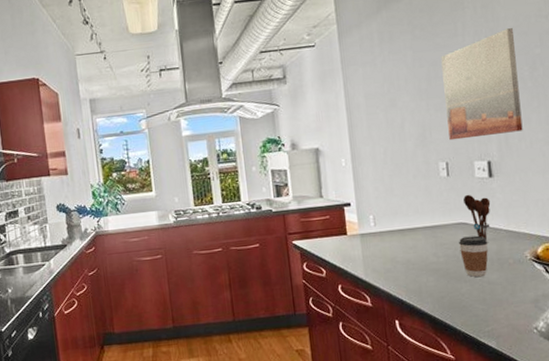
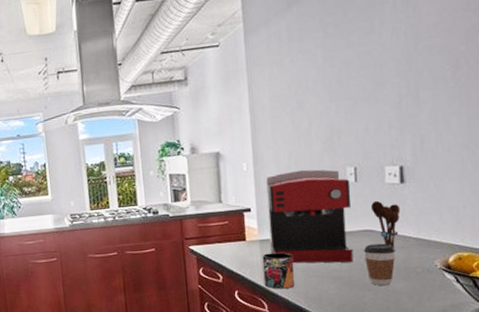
coffee maker: none [363,164,450,257] -> present [265,169,354,264]
mug: none [363,246,396,283] -> present [262,252,295,289]
wall art: present [441,28,523,141] -> none [354,24,441,145]

